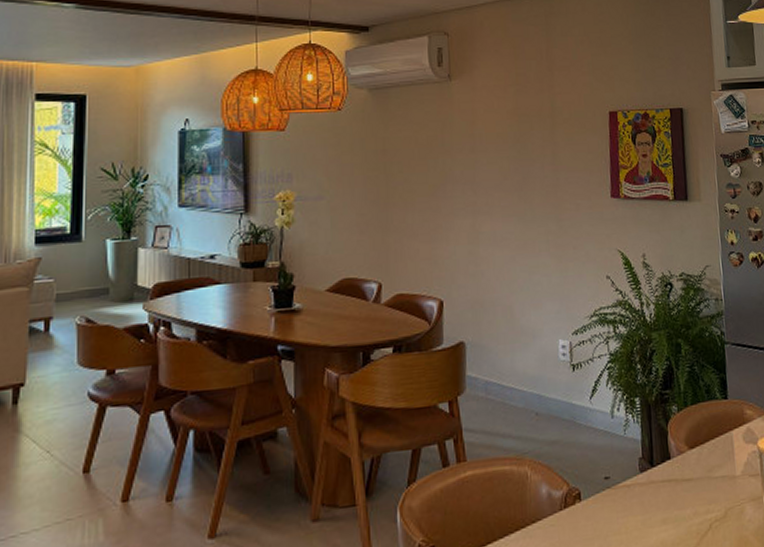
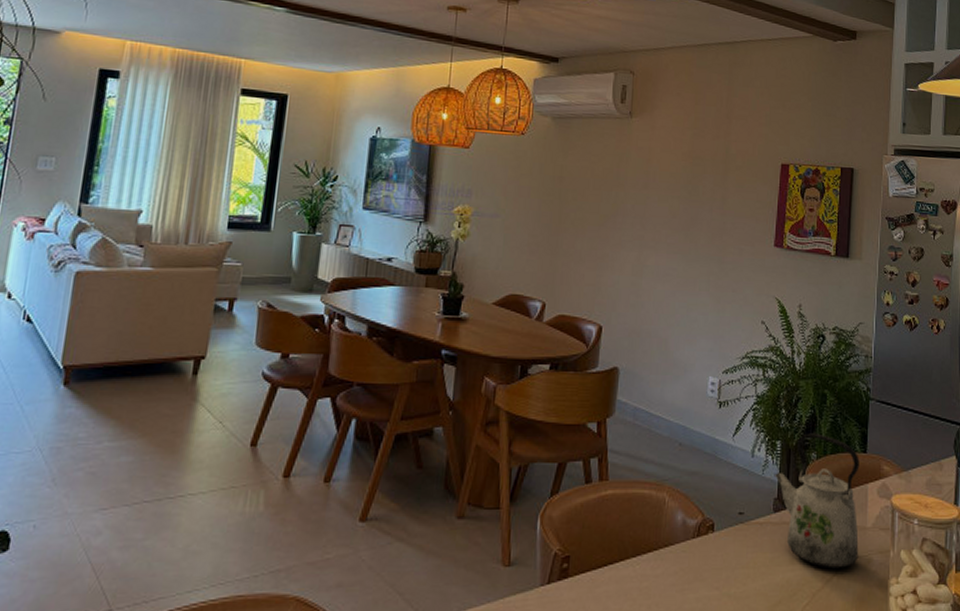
kettle: none [636,385,731,524] -> present [774,433,860,569]

